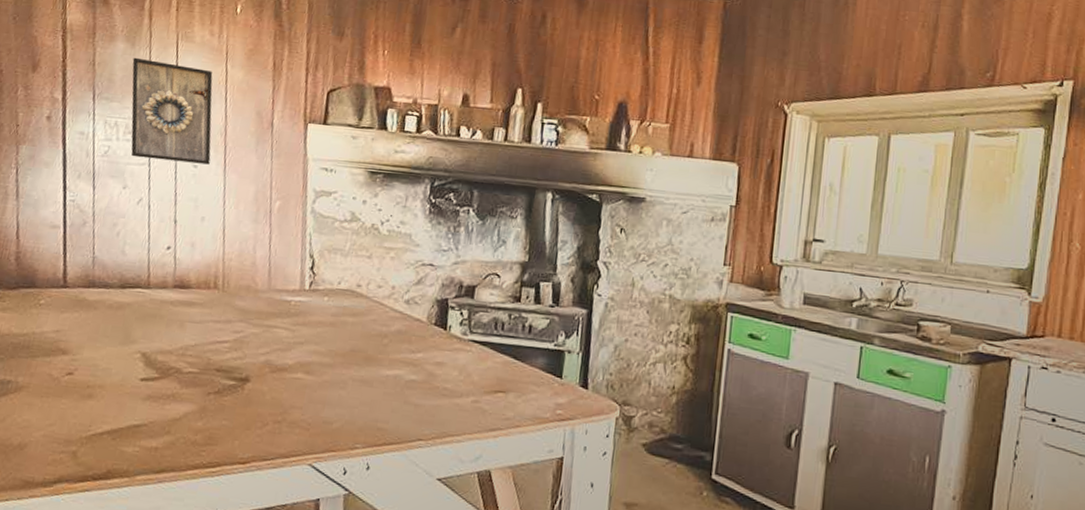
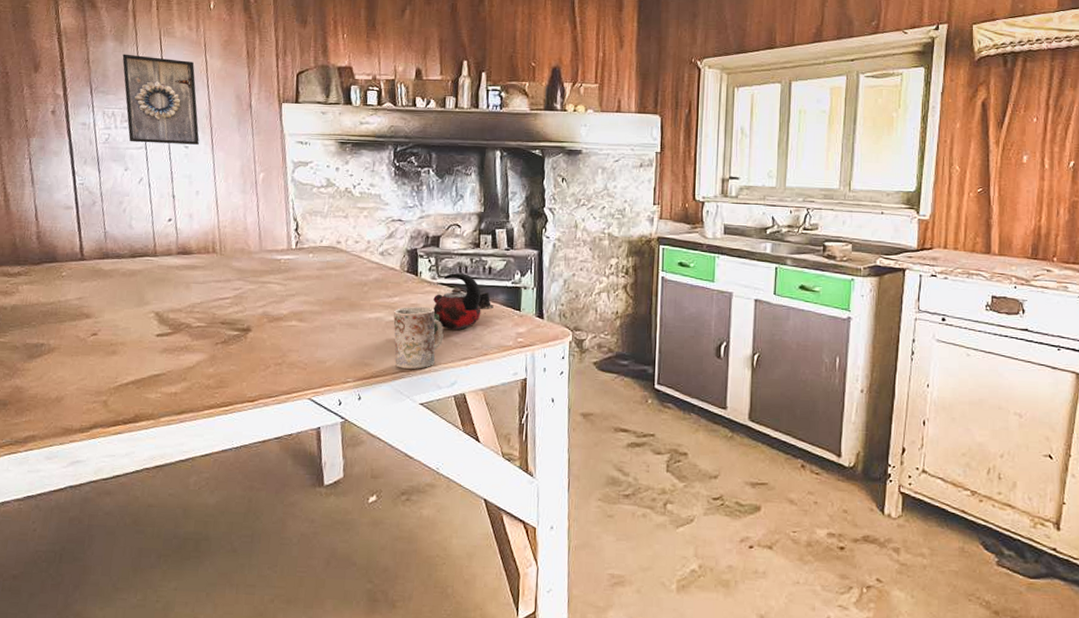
mug: none [412,365,472,439] -> present [393,306,444,369]
kettle: none [459,329,531,400] -> present [433,273,494,335]

